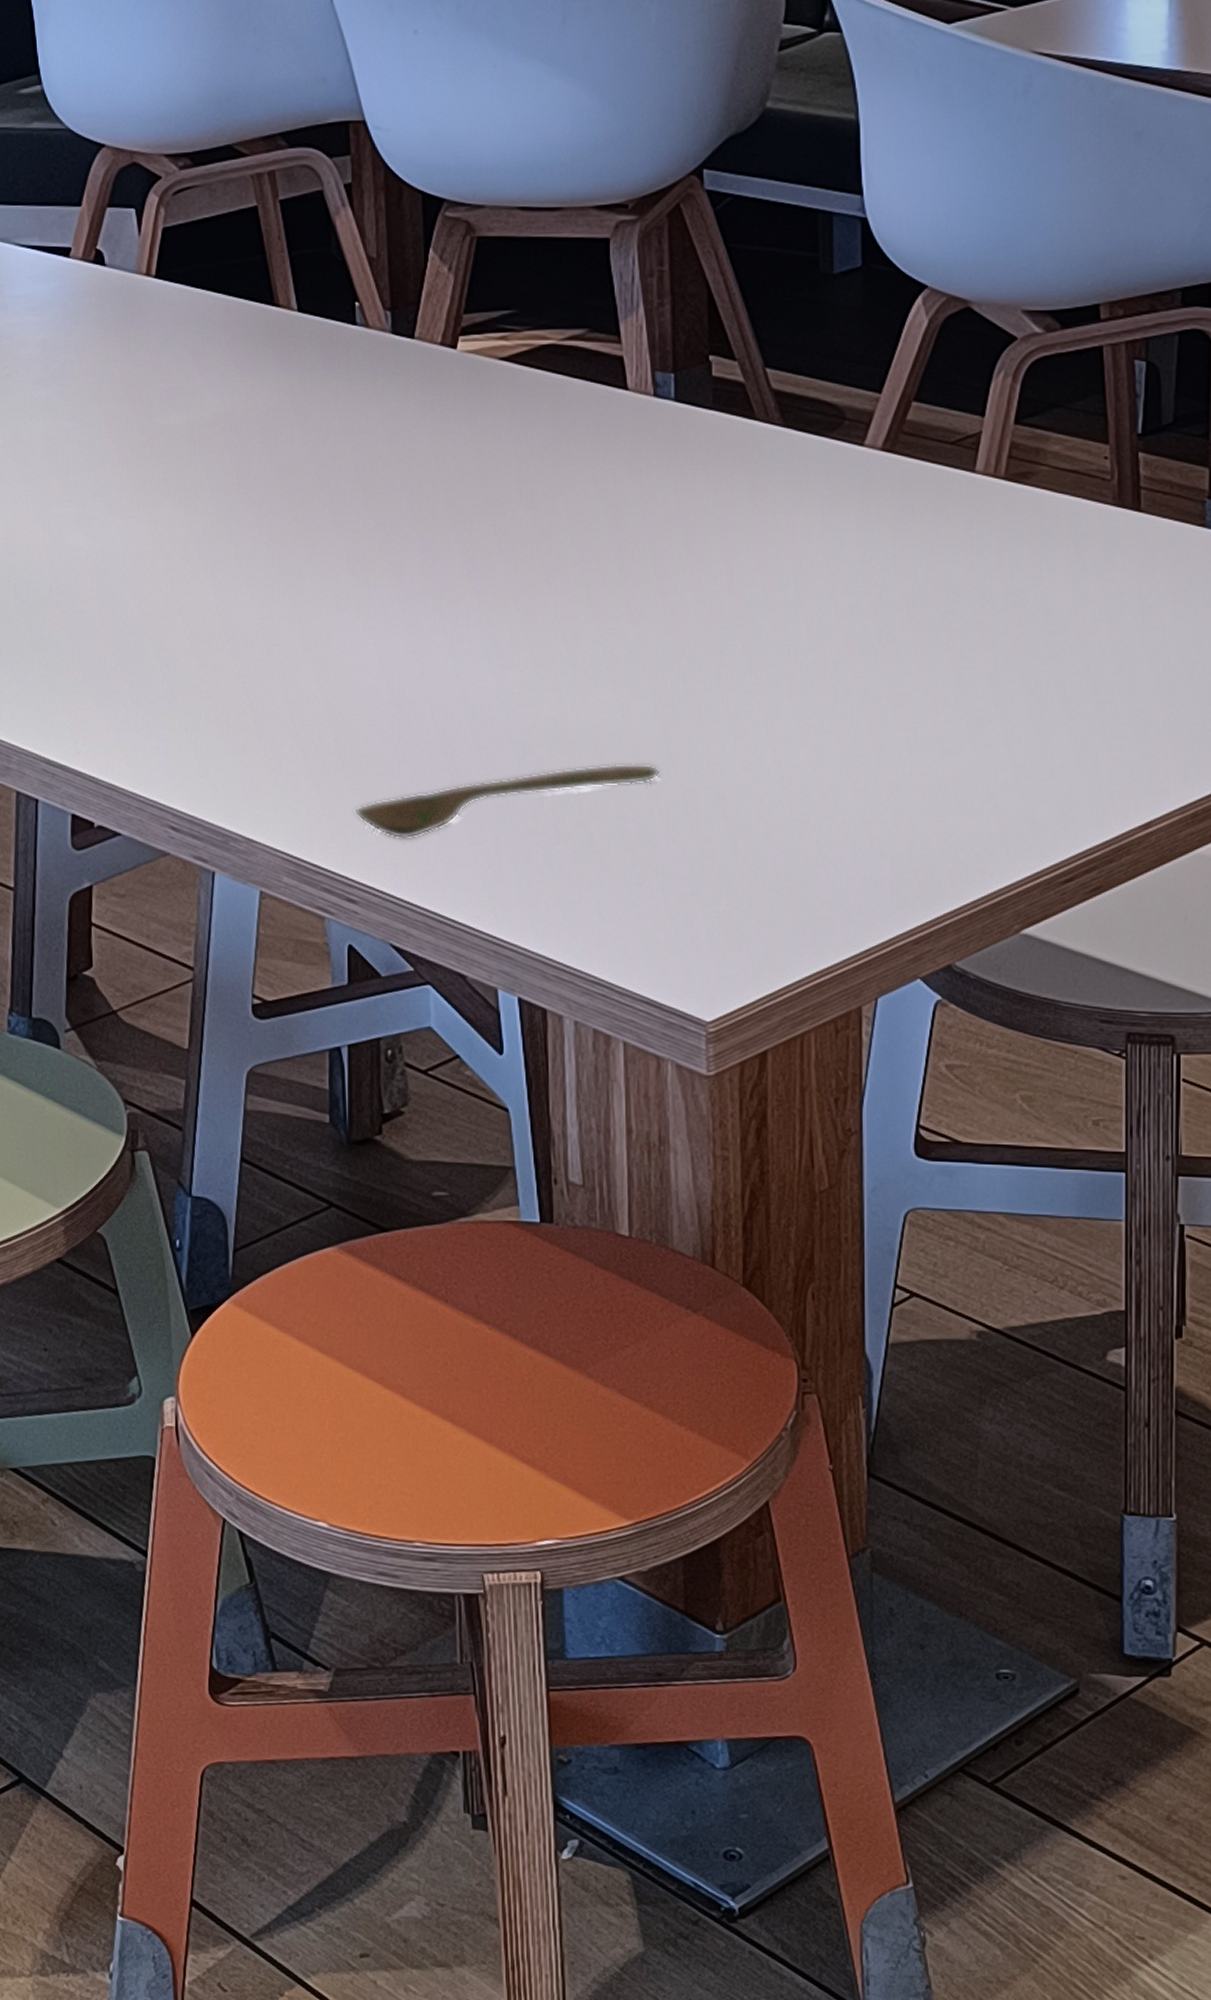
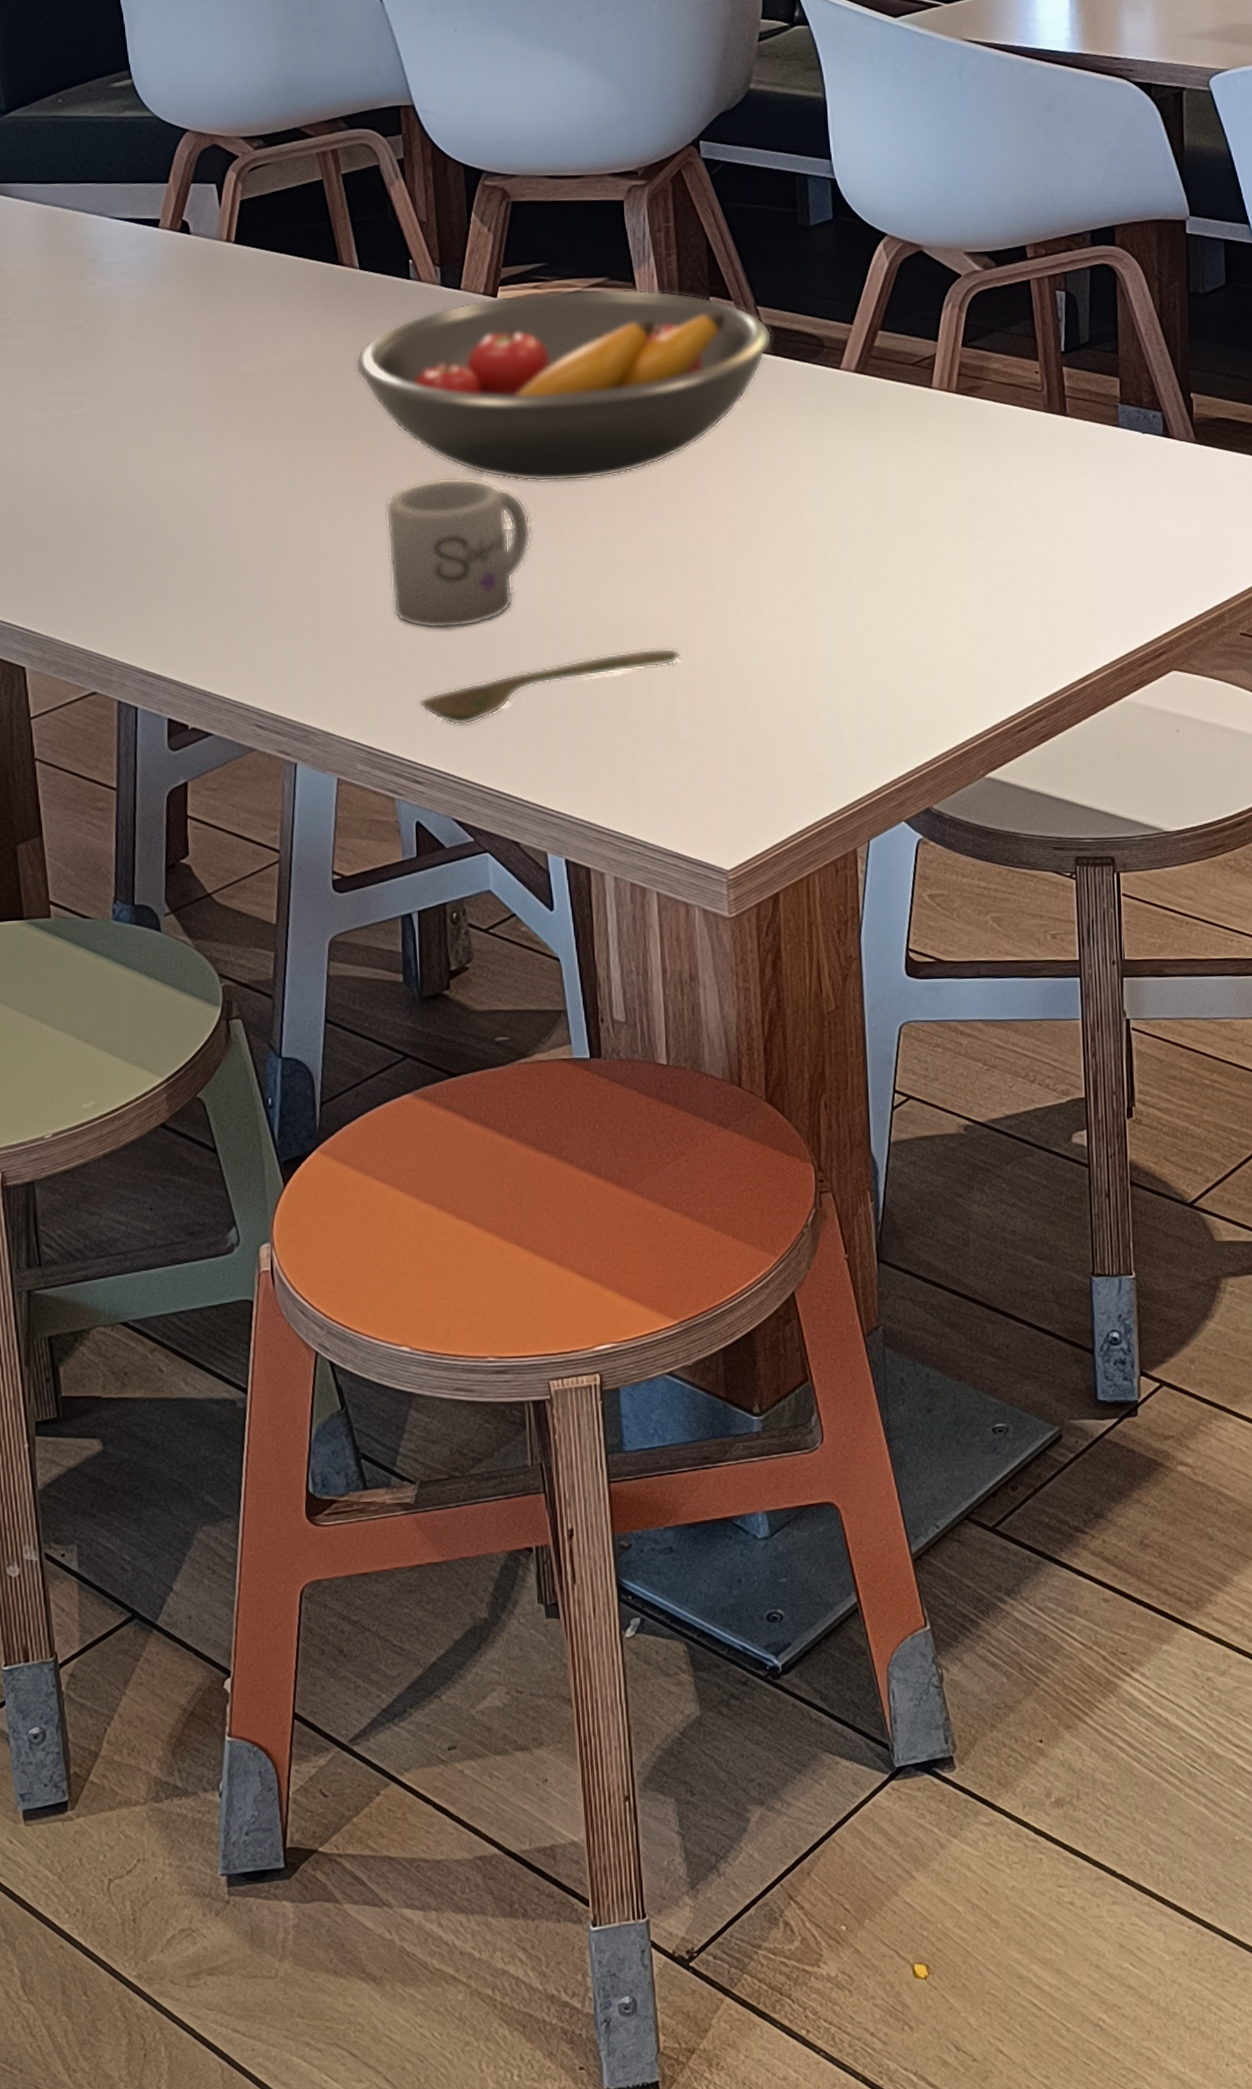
fruit bowl: none [290,341,783,565] -> present [355,288,773,482]
mug: none [322,555,489,728] -> present [385,476,531,629]

